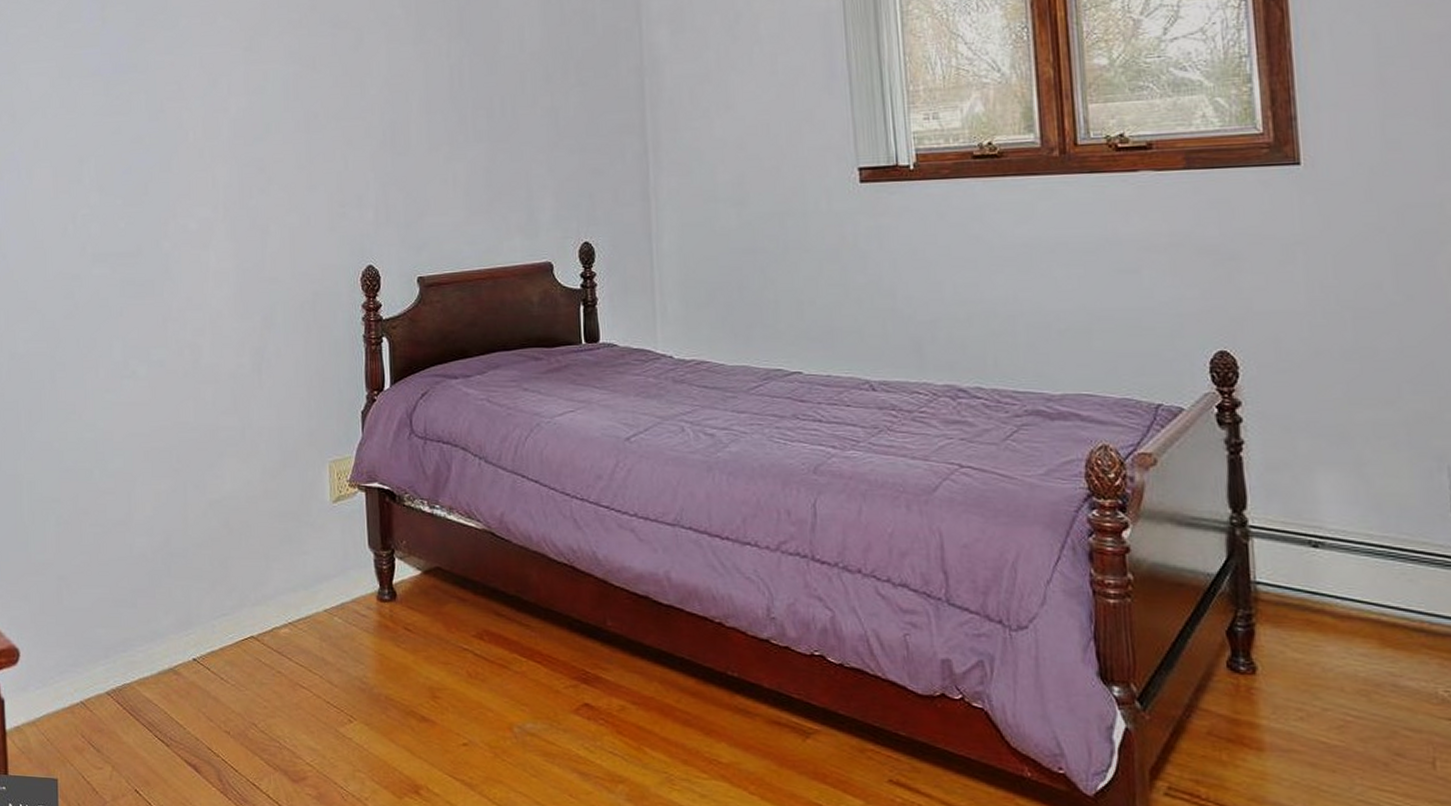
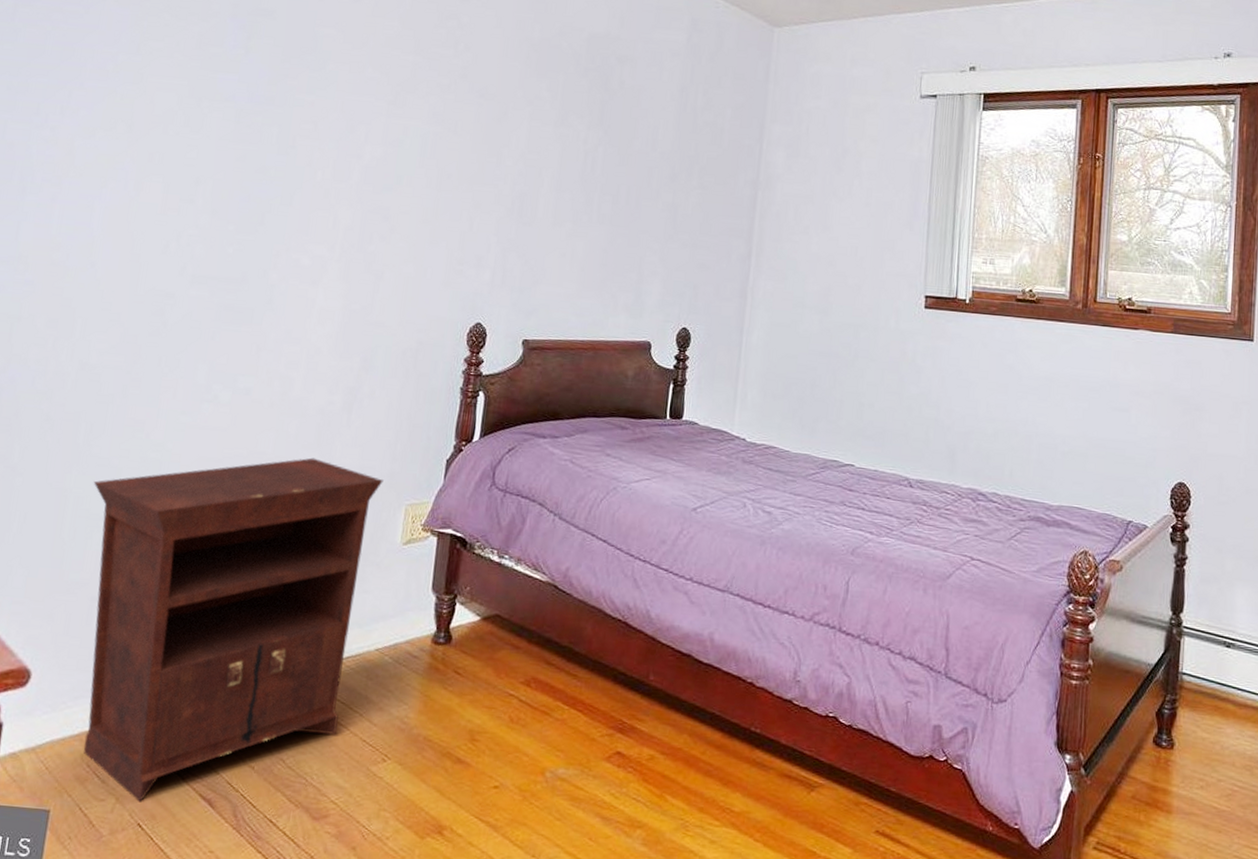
nightstand: none [41,423,304,769] -> present [83,457,384,802]

